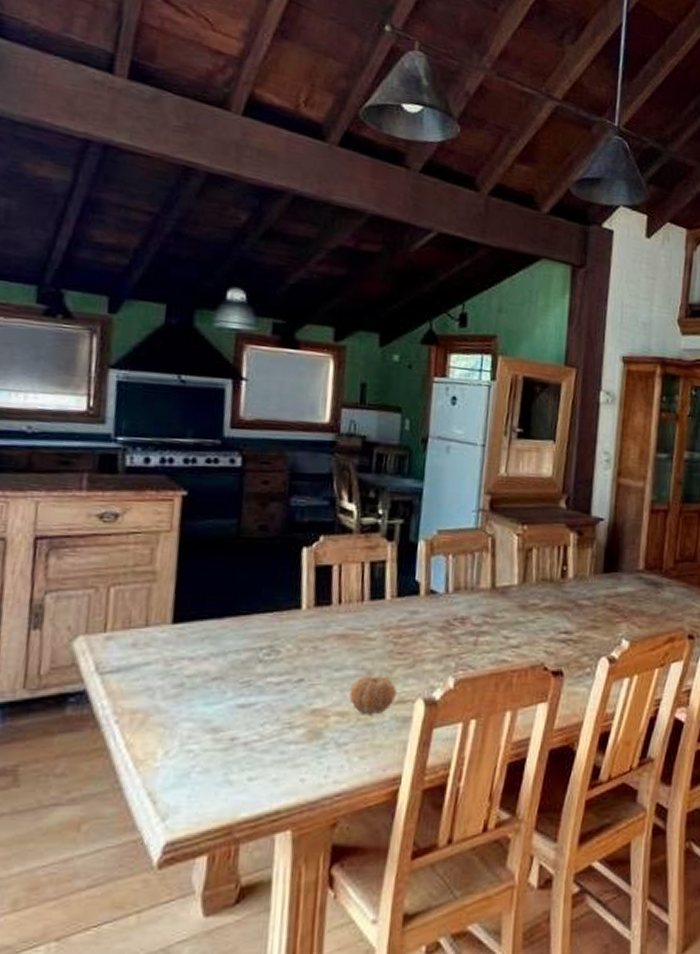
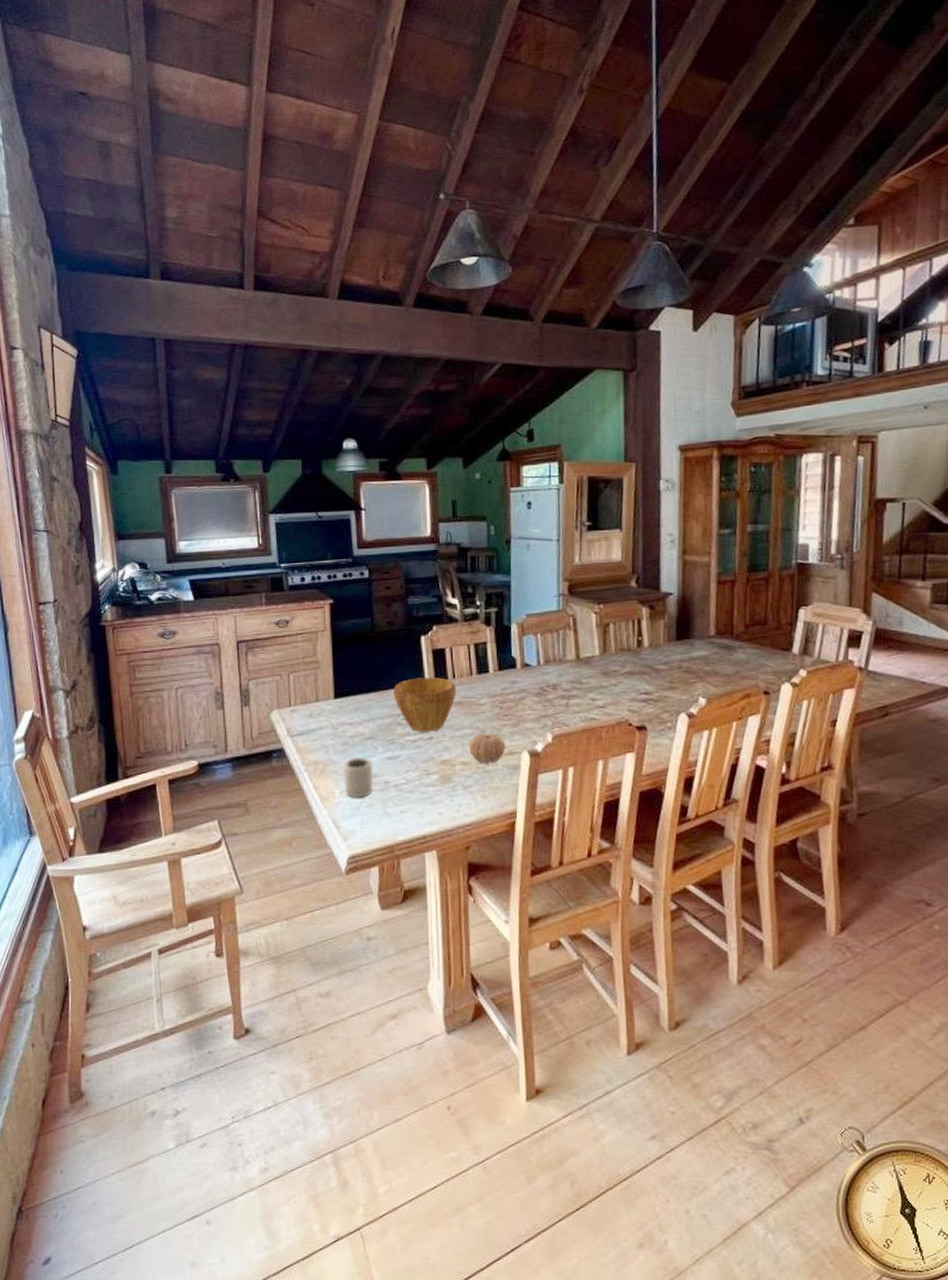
cup: none [170,703,217,761] -> present [343,756,374,798]
bowl: none [257,601,341,672] -> present [393,677,456,732]

